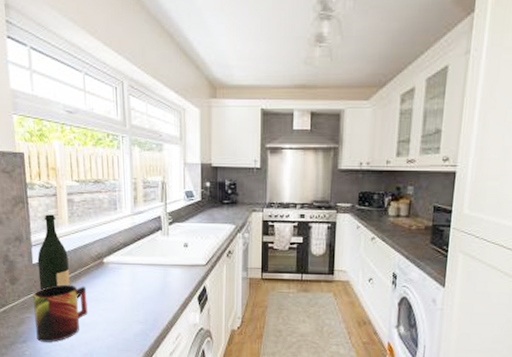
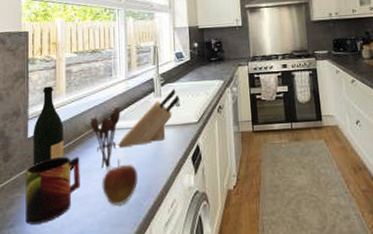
utensil holder: none [95,242,127,300] -> present [90,106,121,169]
apple: none [109,292,145,334] -> present [102,159,139,206]
knife block: none [124,228,189,282] -> present [118,88,180,148]

